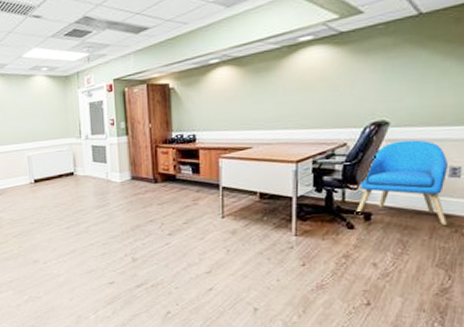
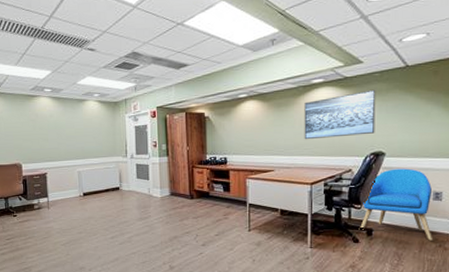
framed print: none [288,45,380,110] -> present [304,89,376,140]

